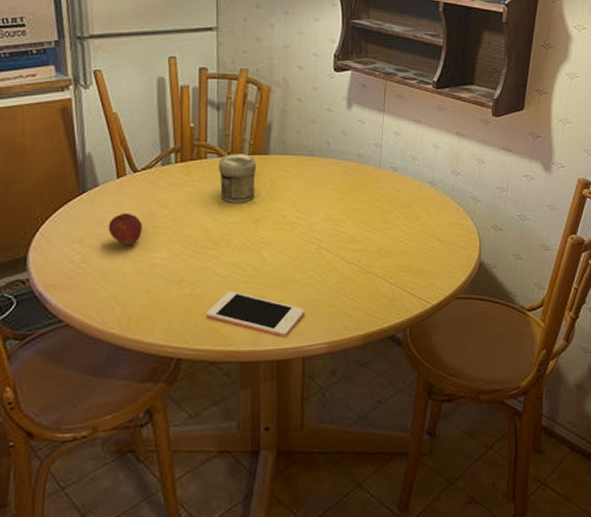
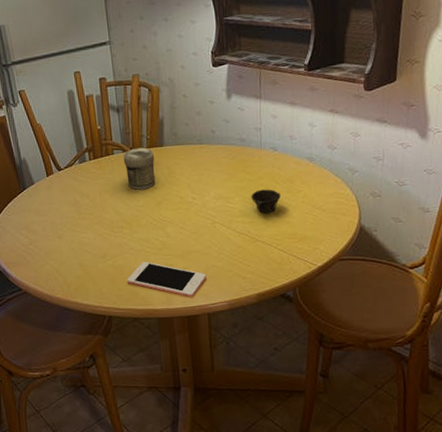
fruit: present [108,213,142,245] -> none [45,203,71,229]
cup: none [365,213,397,241] -> present [251,189,281,214]

